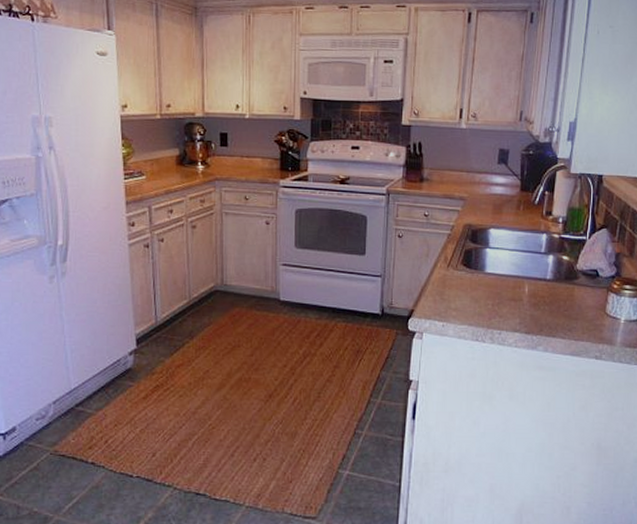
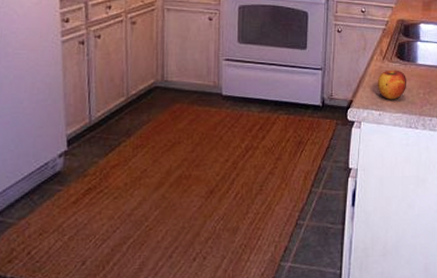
apple: none [440,278,474,310] -> present [377,70,407,99]

